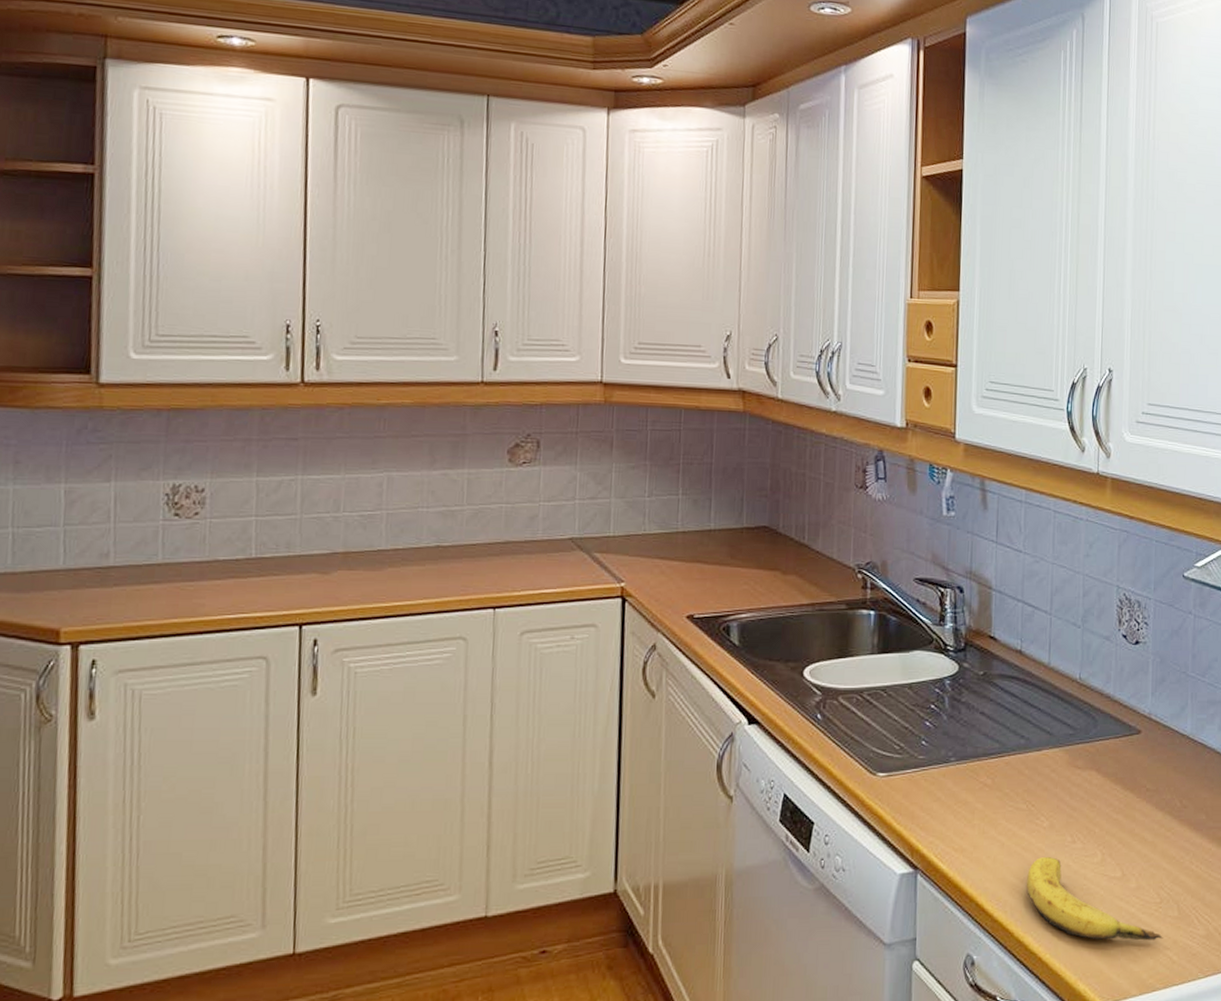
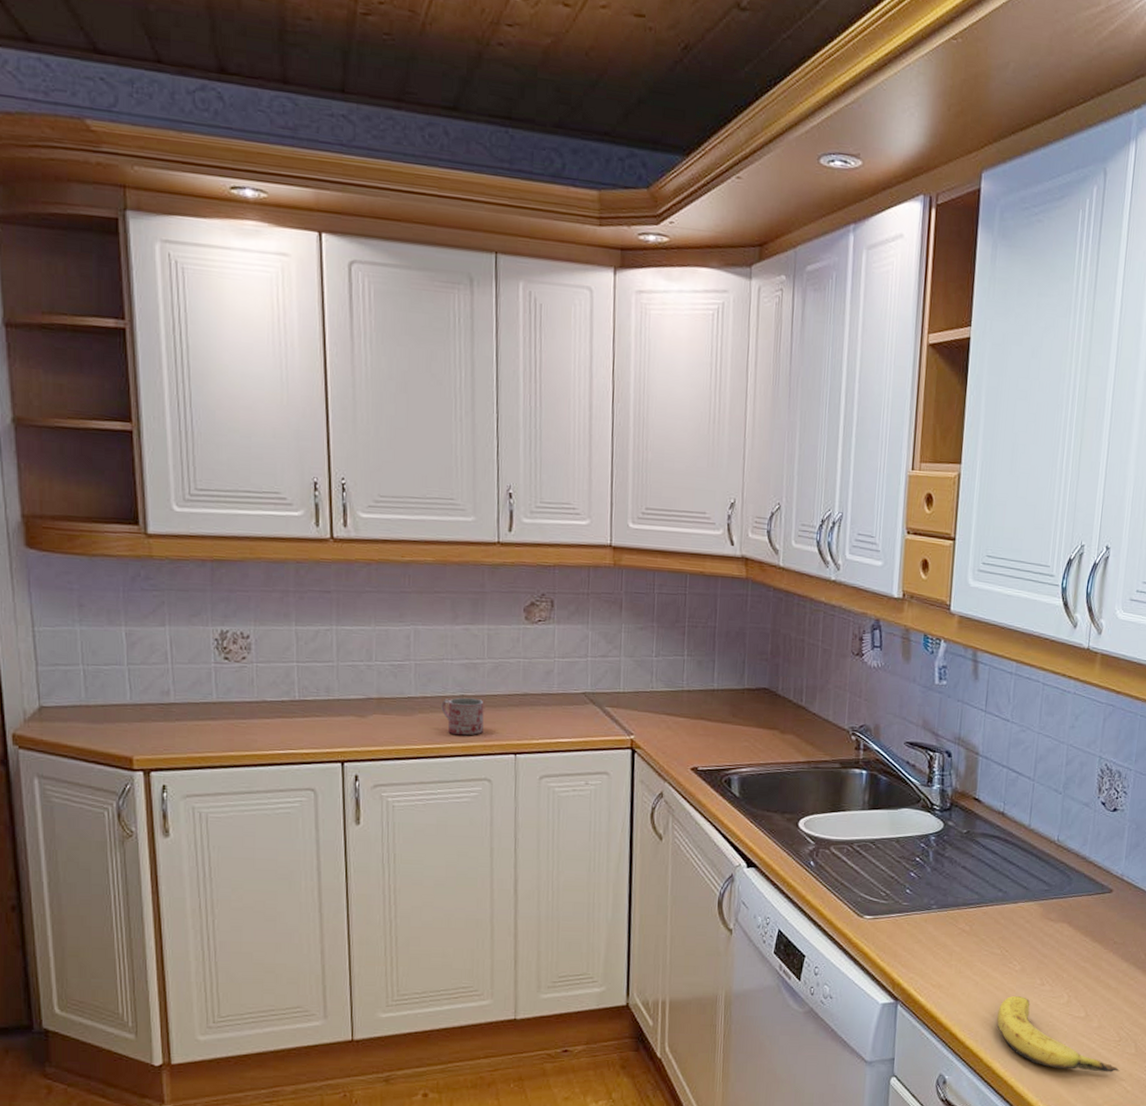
mug: none [413,548,462,590] -> present [441,697,484,736]

